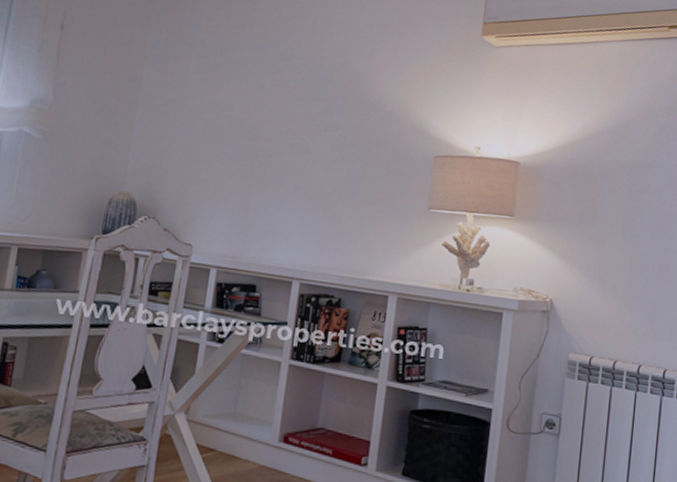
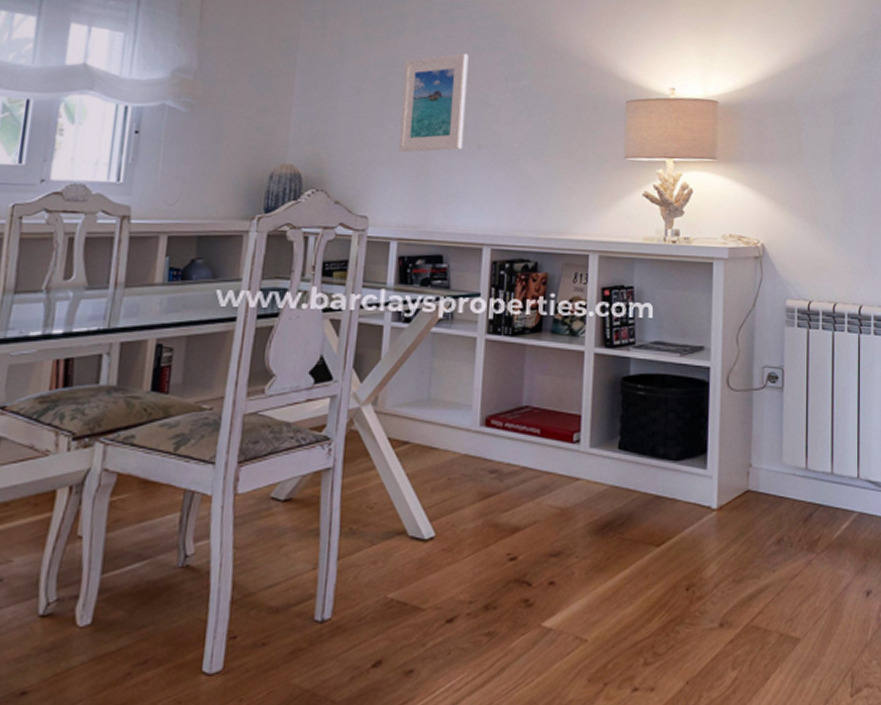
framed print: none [223,102,293,191] -> present [398,53,469,153]

